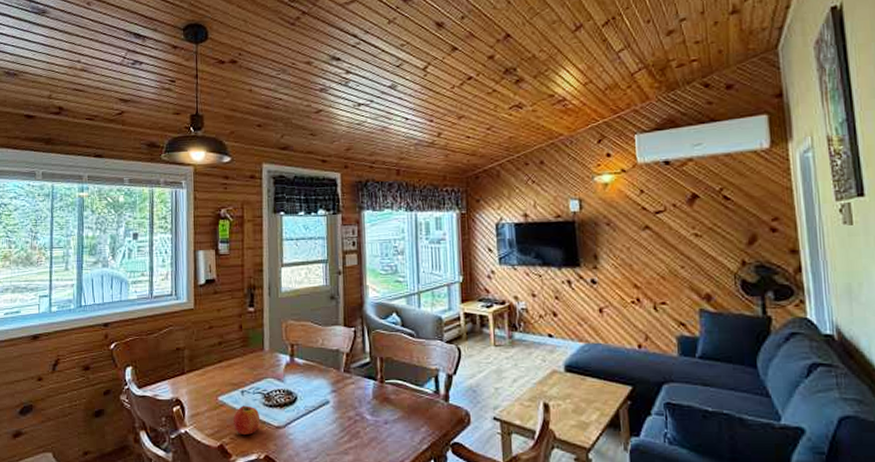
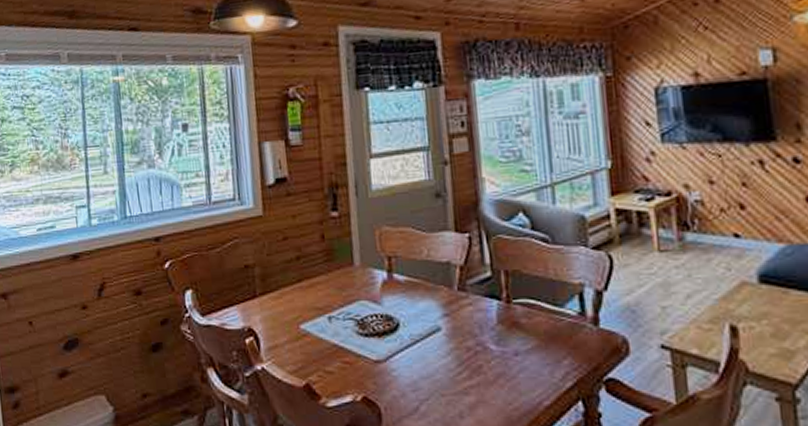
fruit: present [233,405,260,436] -> none [320,335,354,373]

